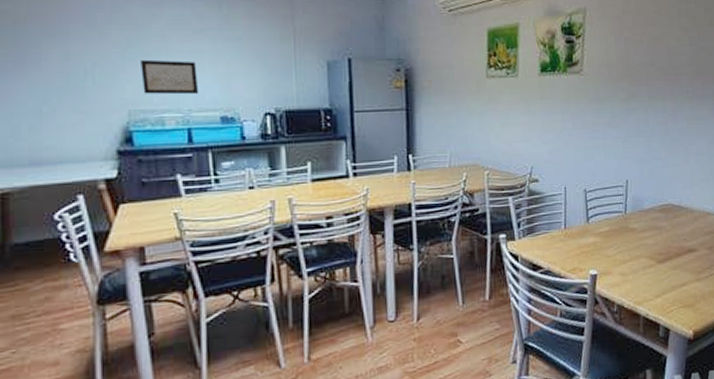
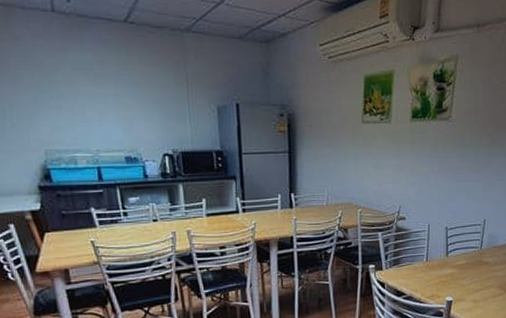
wall art: present [141,59,199,95] -> none [51,103,105,136]

